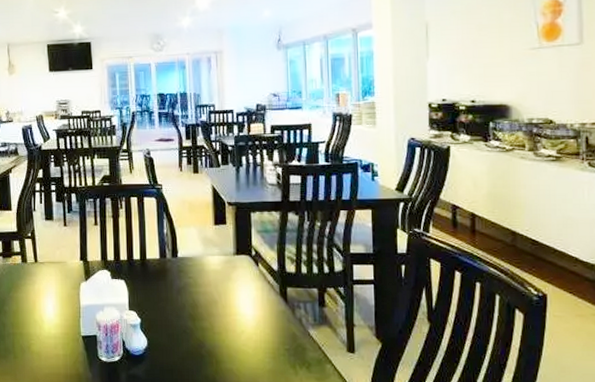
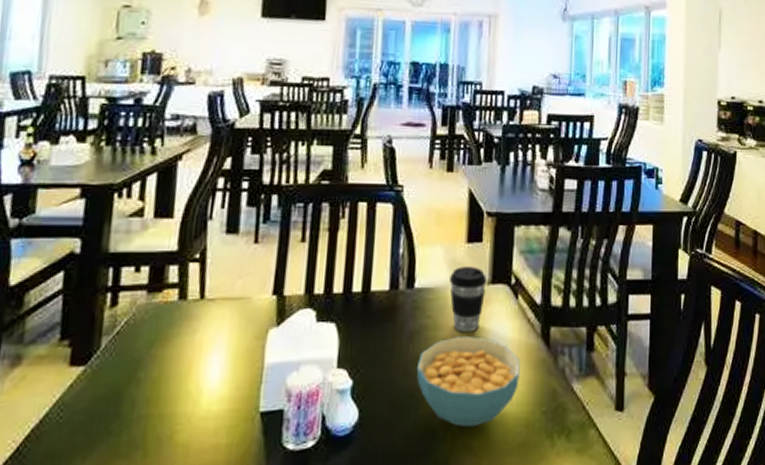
cereal bowl: none [185,292,265,356] -> present [416,336,520,428]
coffee cup: none [204,242,233,289] -> present [450,266,488,332]

